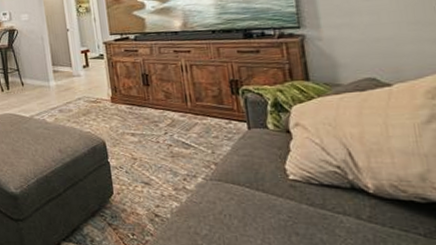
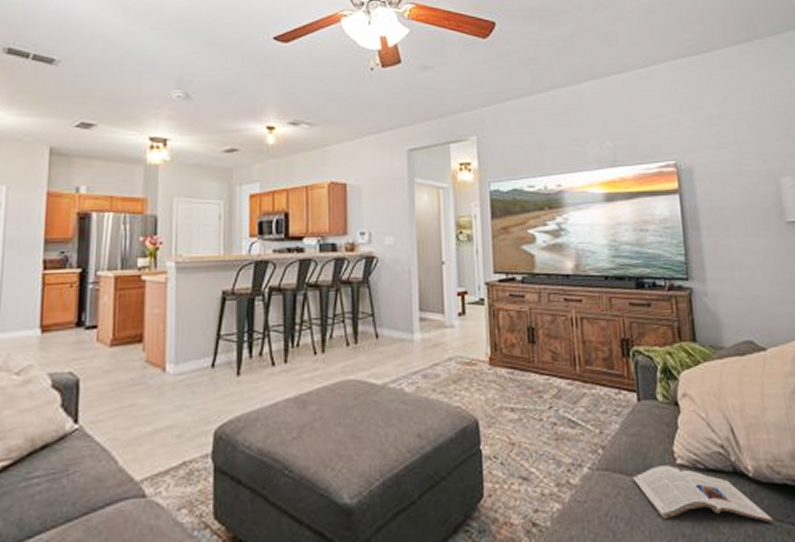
magazine: none [244,180,398,232] -> present [632,465,774,523]

